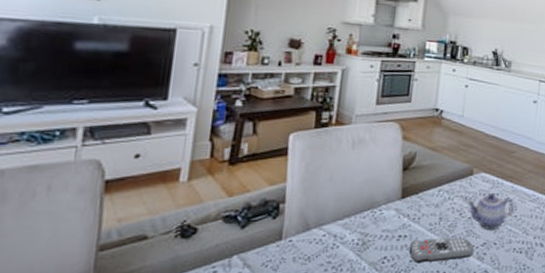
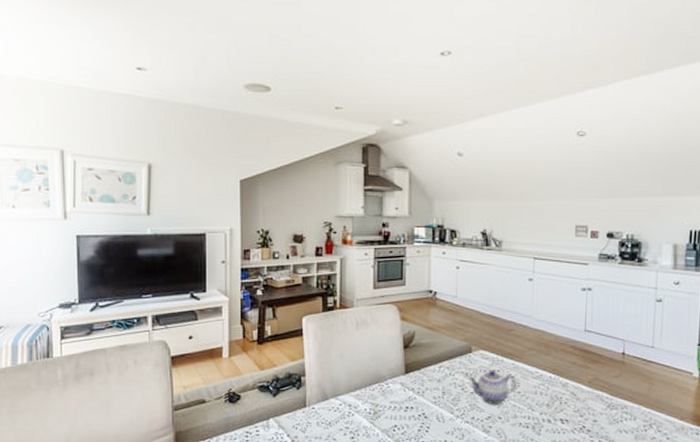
remote control: present [409,238,474,262] -> none [416,411,479,432]

